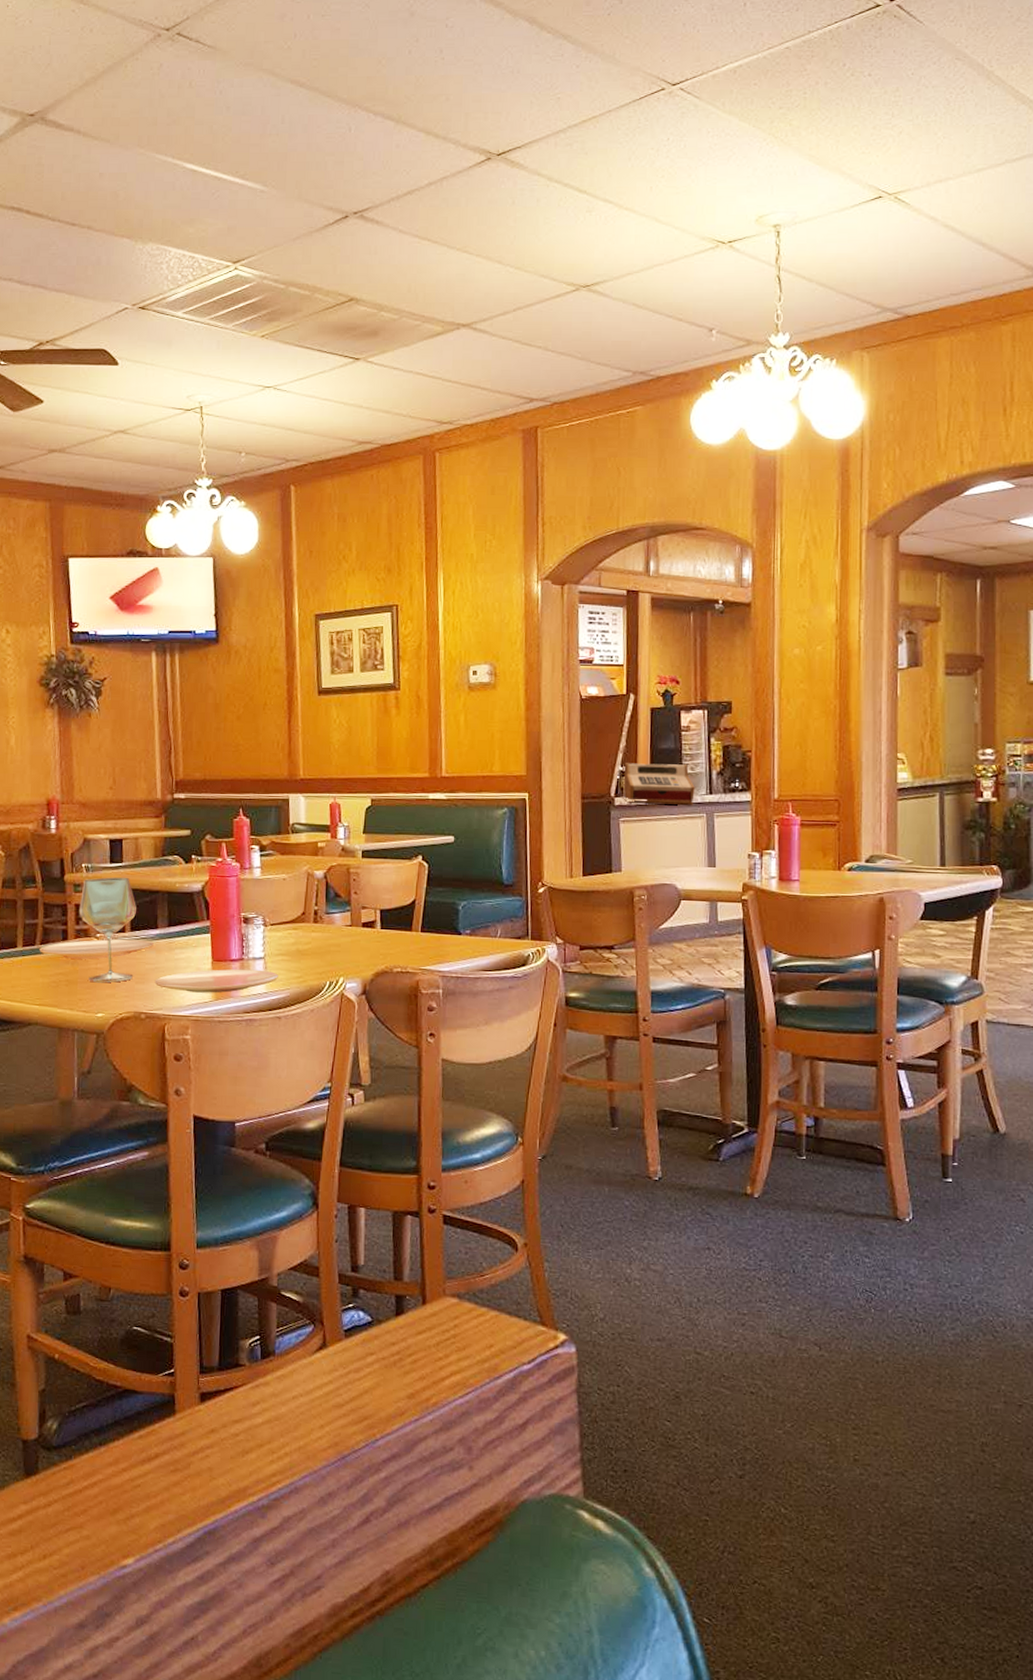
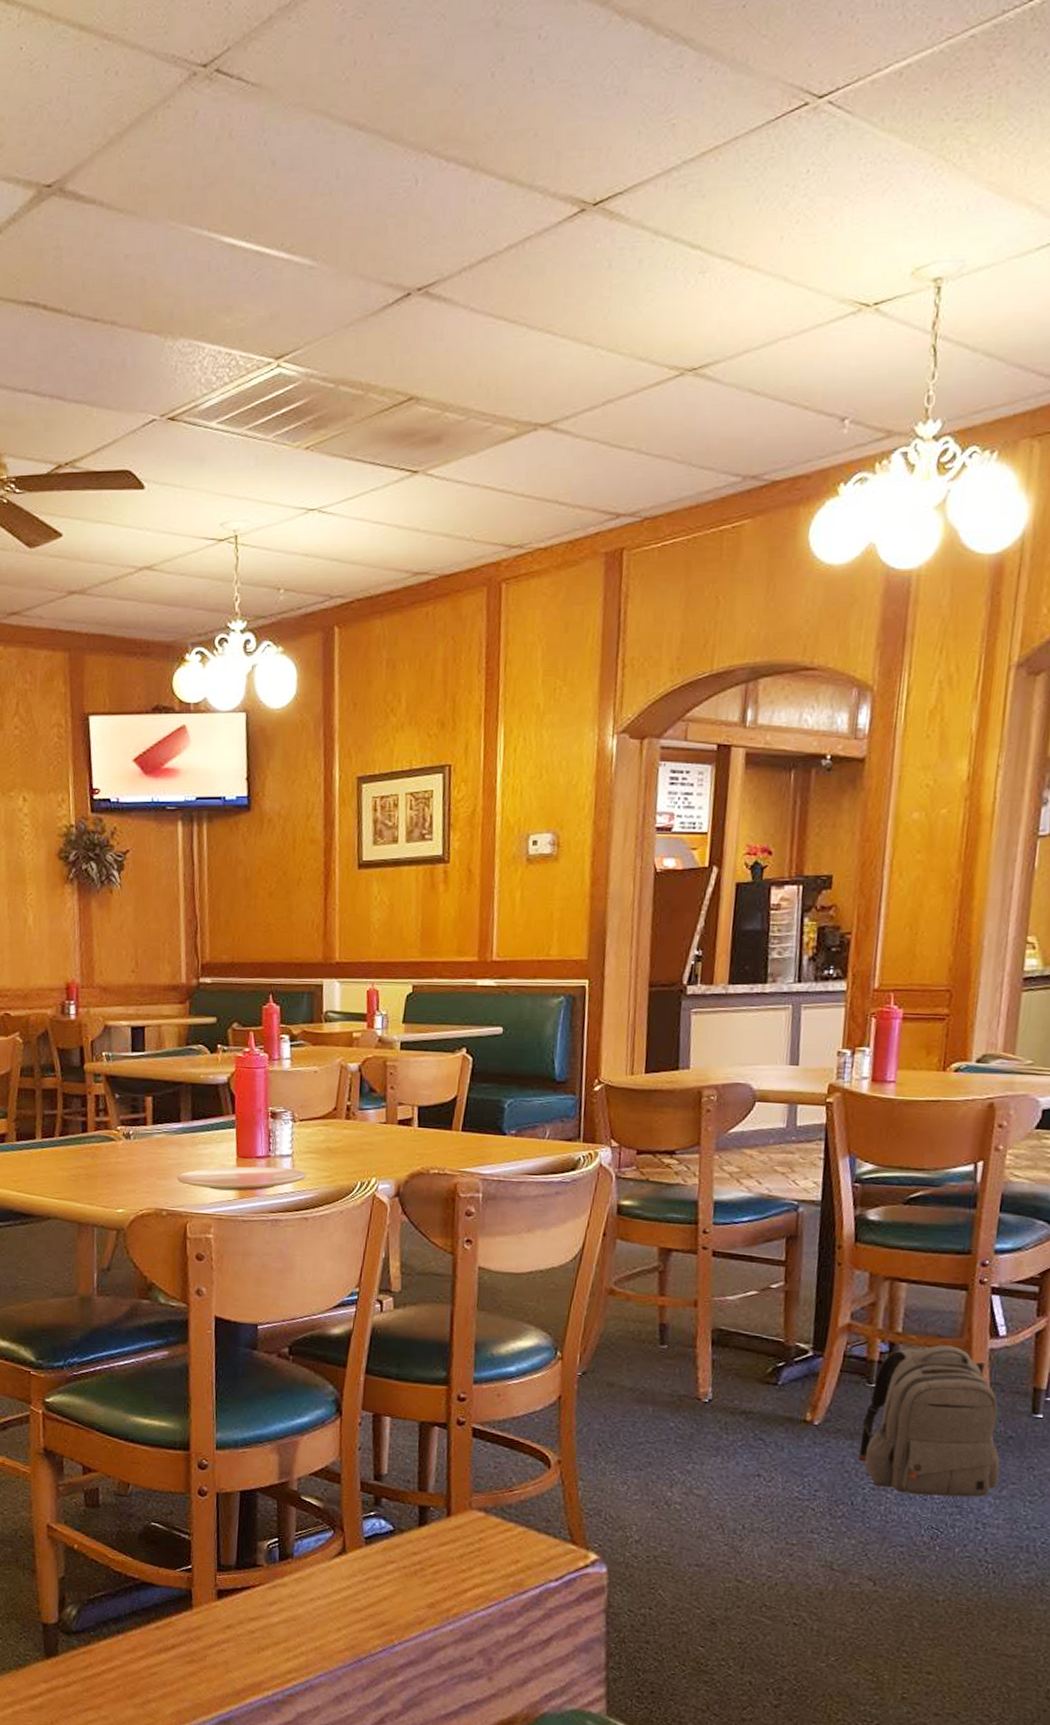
plate: present [39,939,154,959] -> none [58,1132,176,1153]
wine glass: present [79,877,136,983] -> none [99,1066,159,1178]
cash register: present [623,763,695,806] -> none [697,946,781,996]
backpack: none [796,1117,920,1261] -> present [858,1345,1000,1498]

